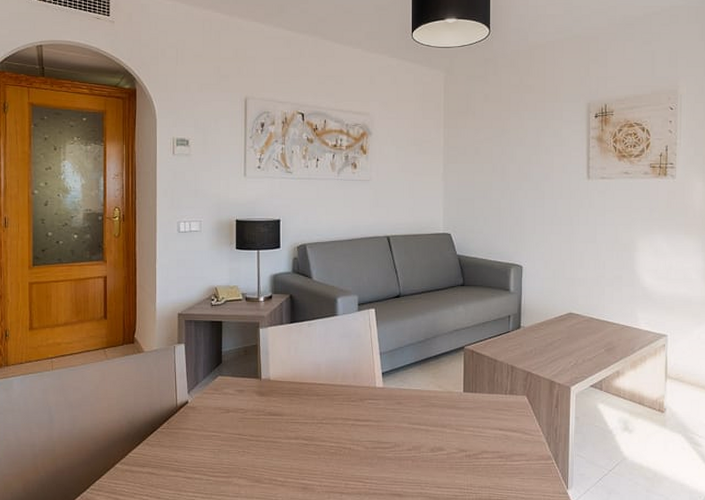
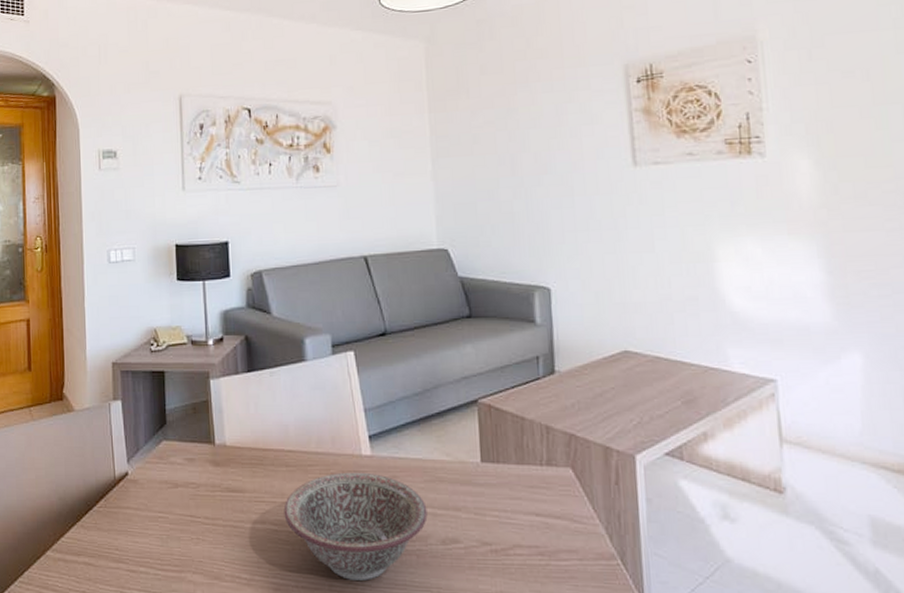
decorative bowl: none [313,400,422,480] -> present [283,472,428,581]

